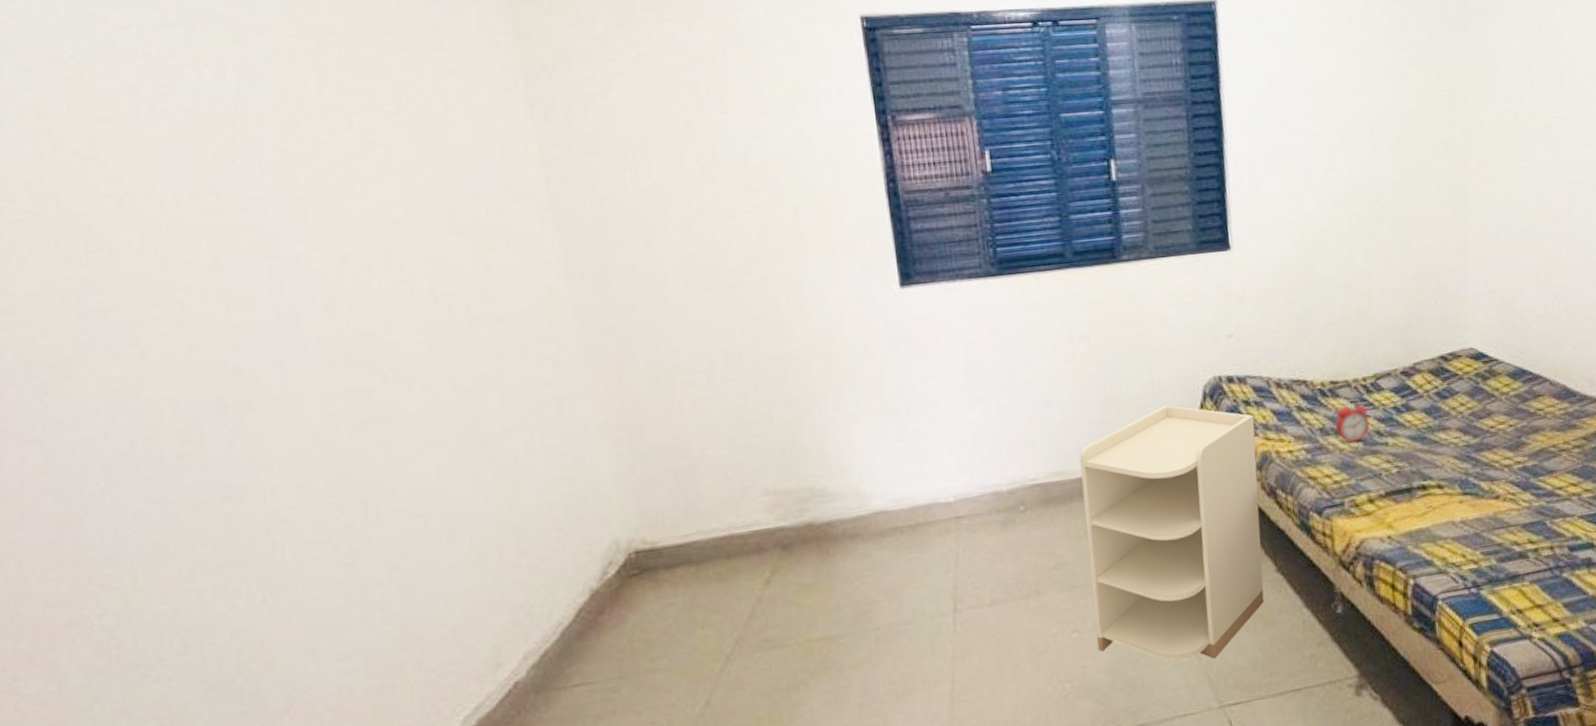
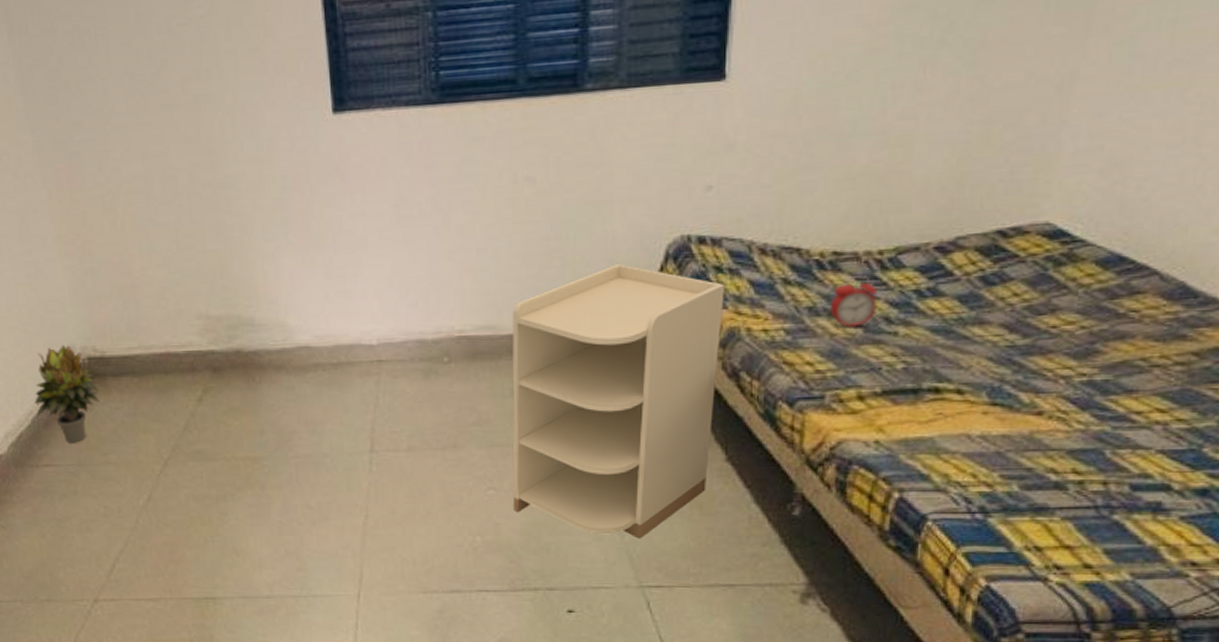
potted plant: none [566,540,648,654] -> present [35,345,100,443]

